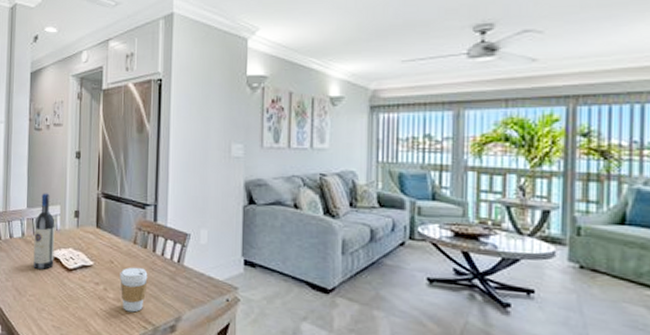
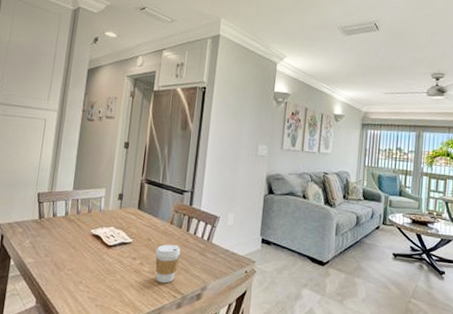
wine bottle: present [33,193,55,269] -> none [74,177,100,246]

